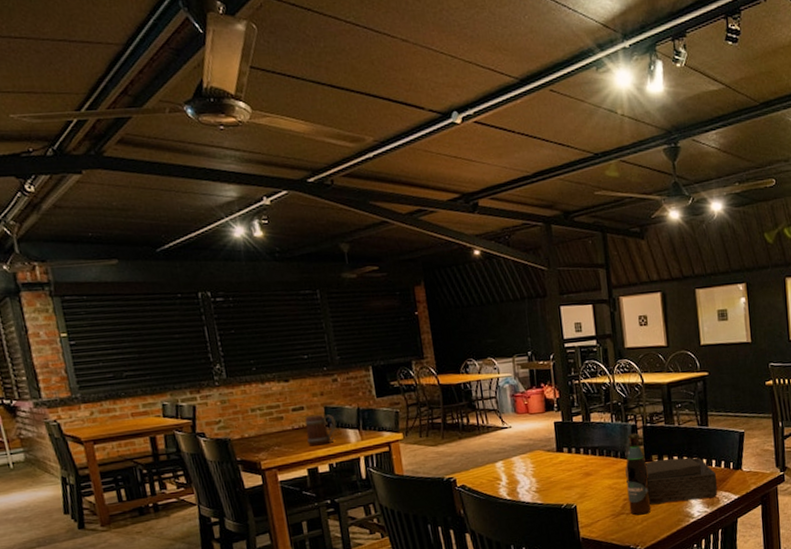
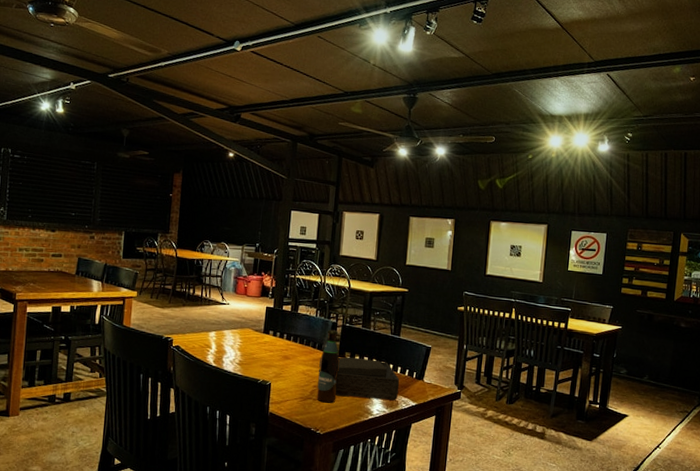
beer mug: present [305,414,336,446] -> none [58,262,85,289]

